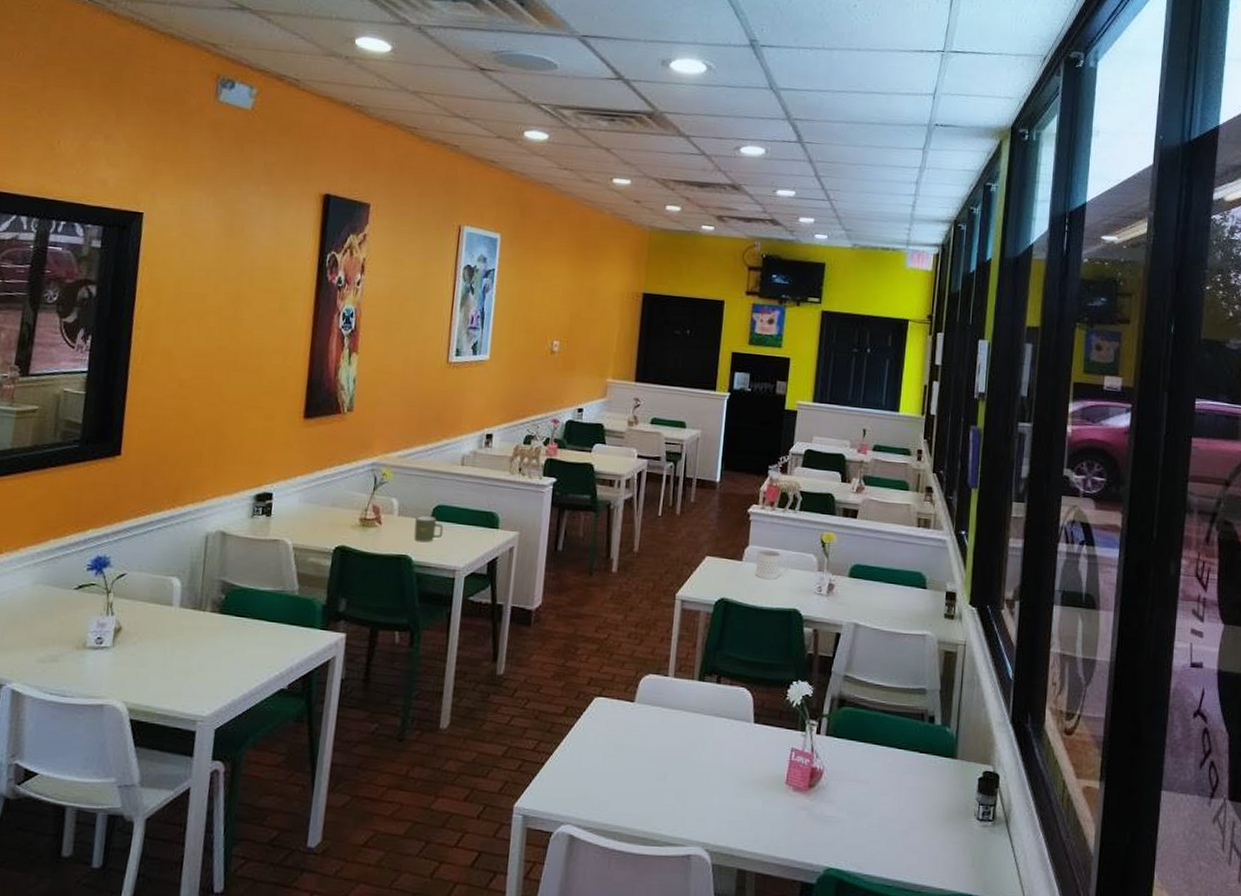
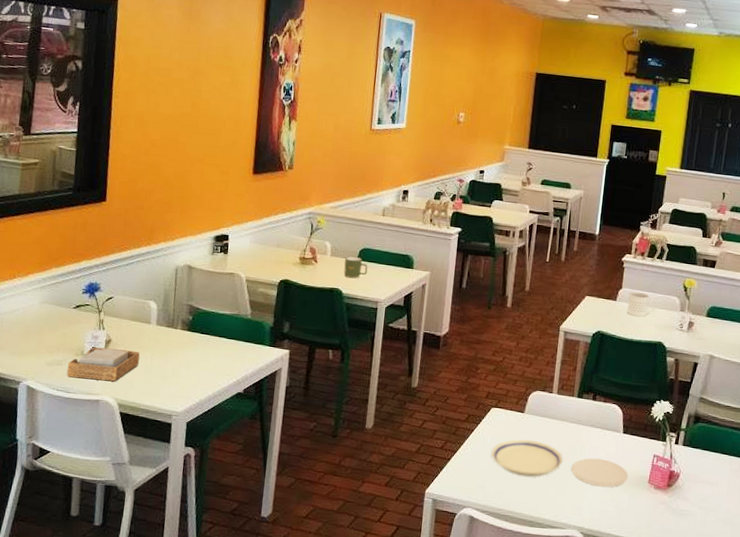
napkin holder: none [63,637,158,681] -> present [66,347,140,382]
plate: none [595,735,682,782] -> present [491,439,563,477]
plate: none [692,755,761,792] -> present [571,458,628,488]

